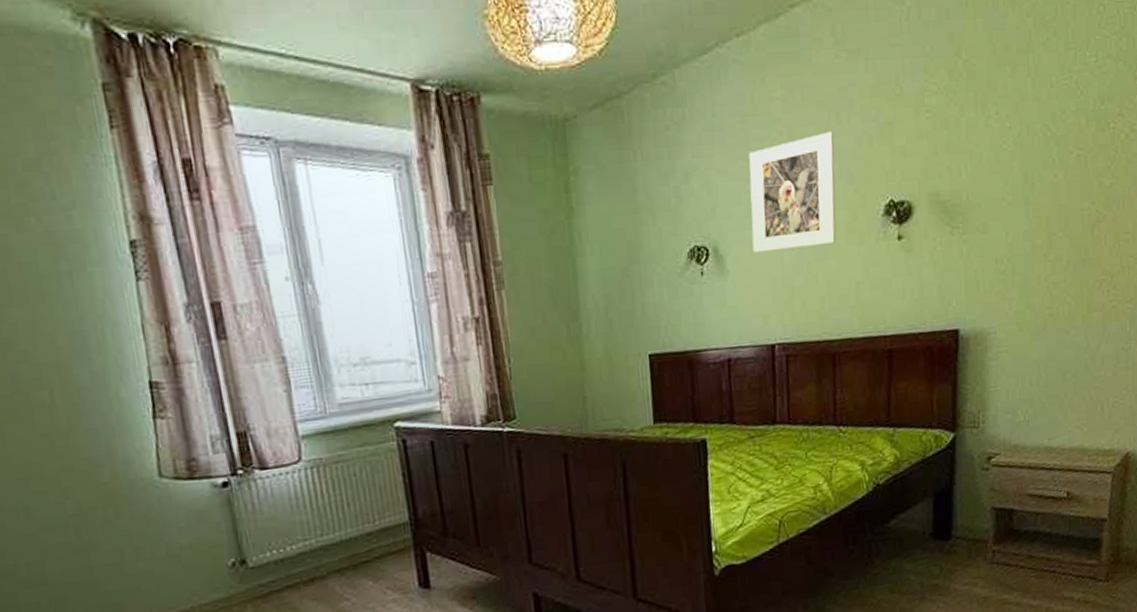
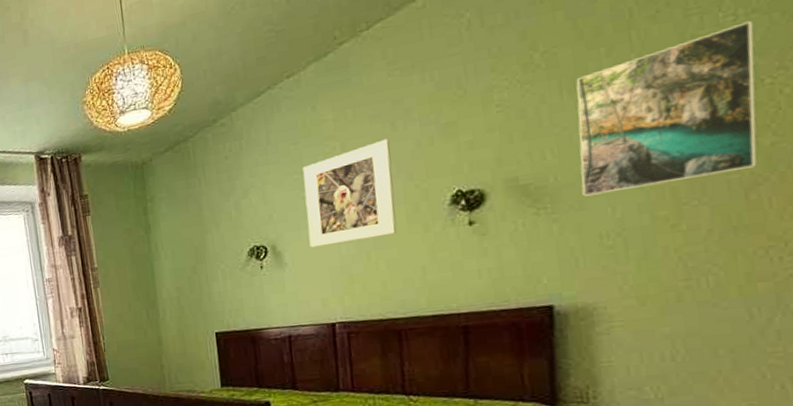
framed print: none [986,65,1107,219] -> present [576,20,758,197]

